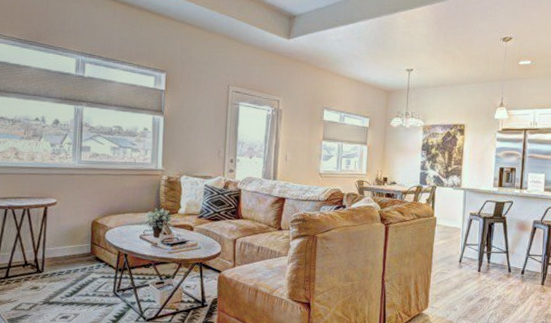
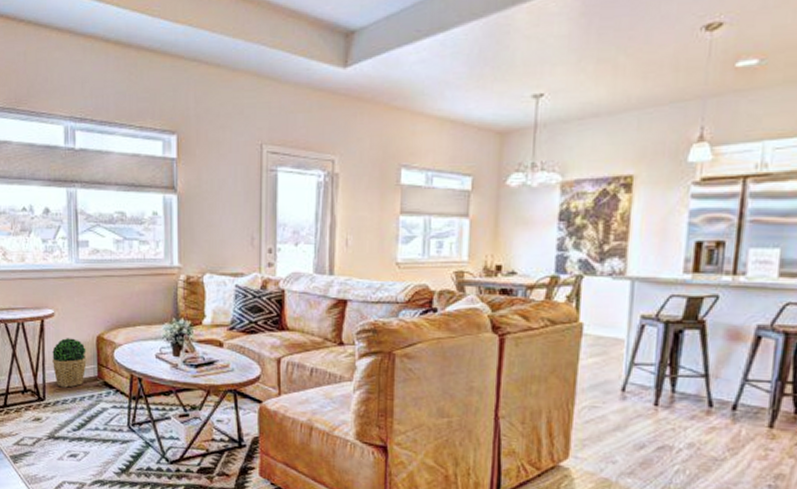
potted plant: none [52,222,82,262] -> present [52,338,87,388]

